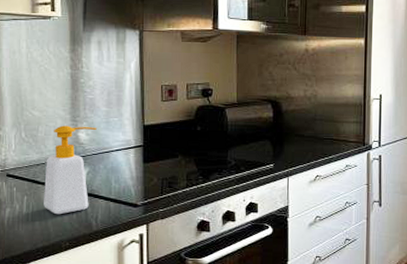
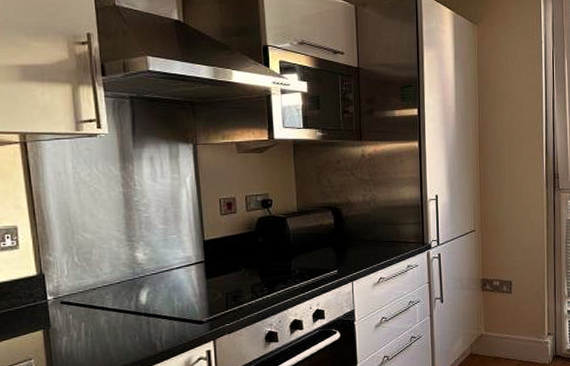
soap bottle: present [44,125,97,215] -> none [102,246,155,339]

